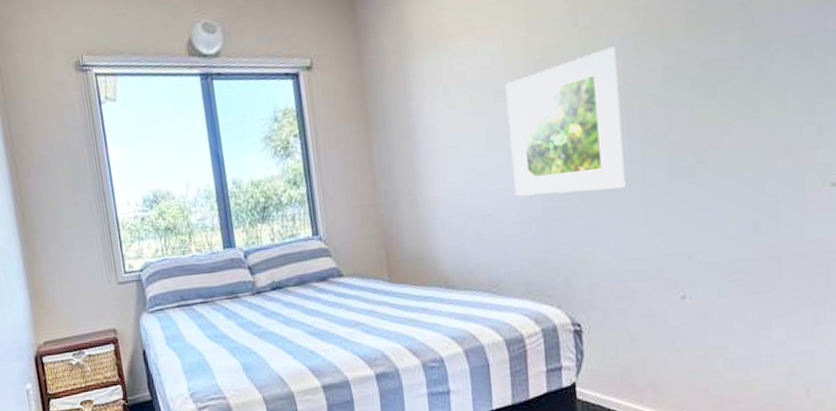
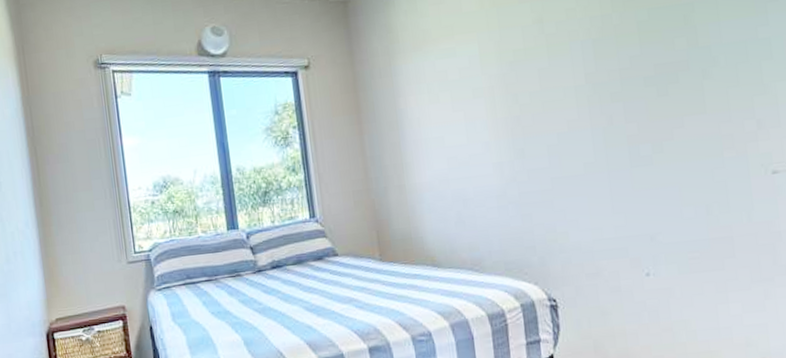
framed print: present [506,46,626,197] -> none [482,50,592,183]

